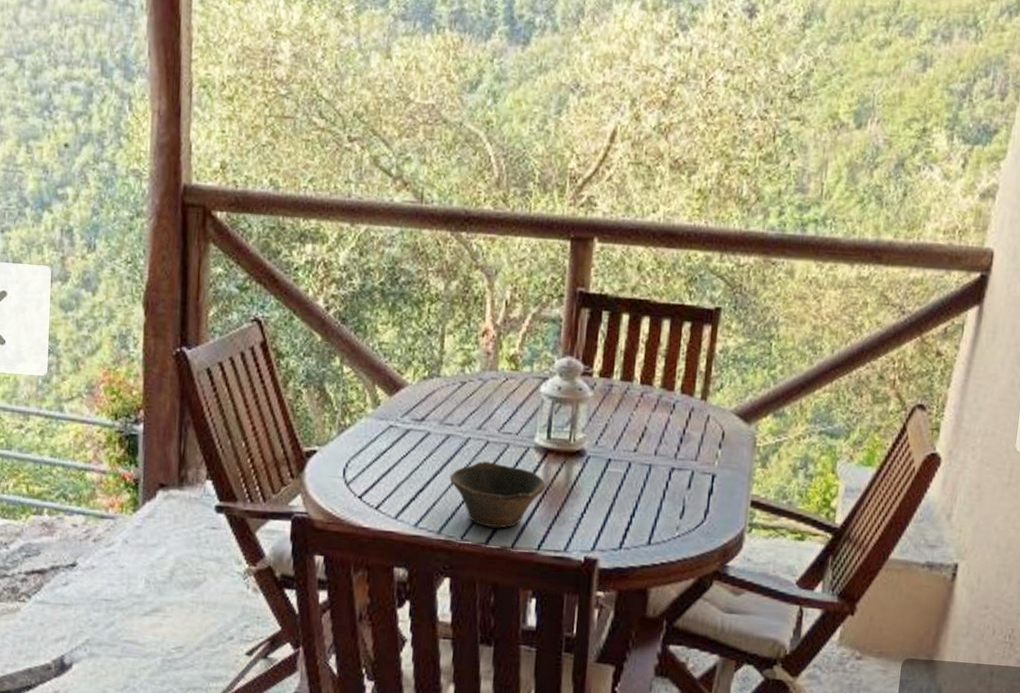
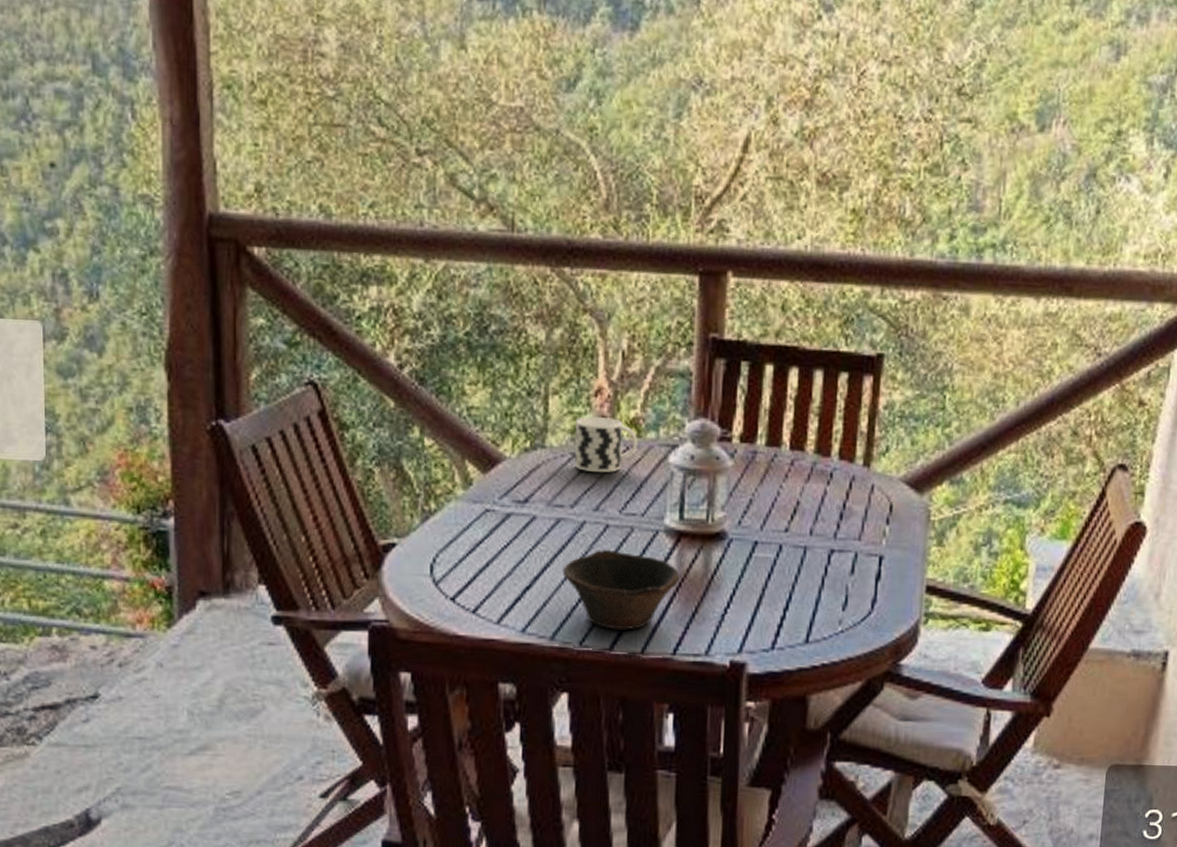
cup: none [463,352,516,399] -> present [574,417,638,473]

